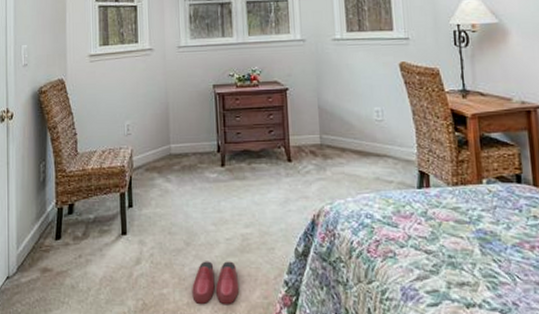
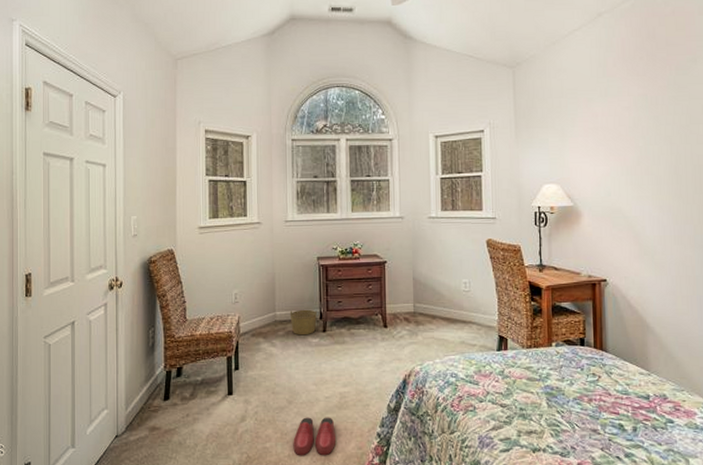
basket: none [185,141,214,170] -> present [289,309,317,336]

